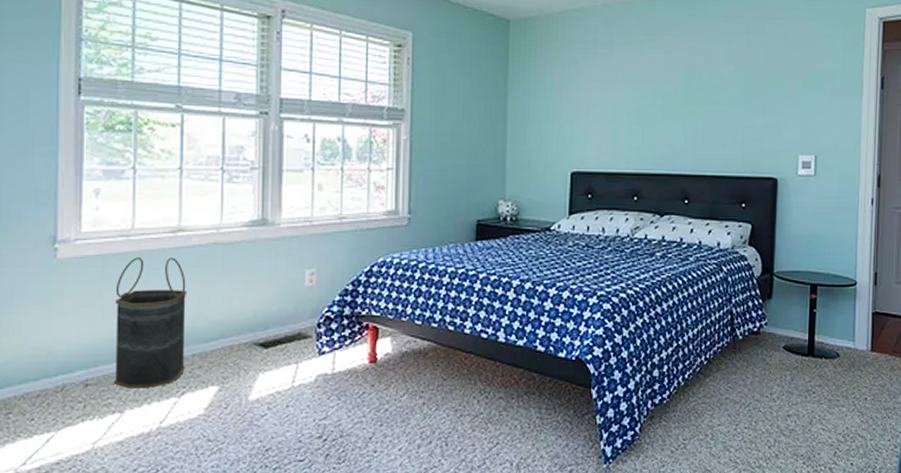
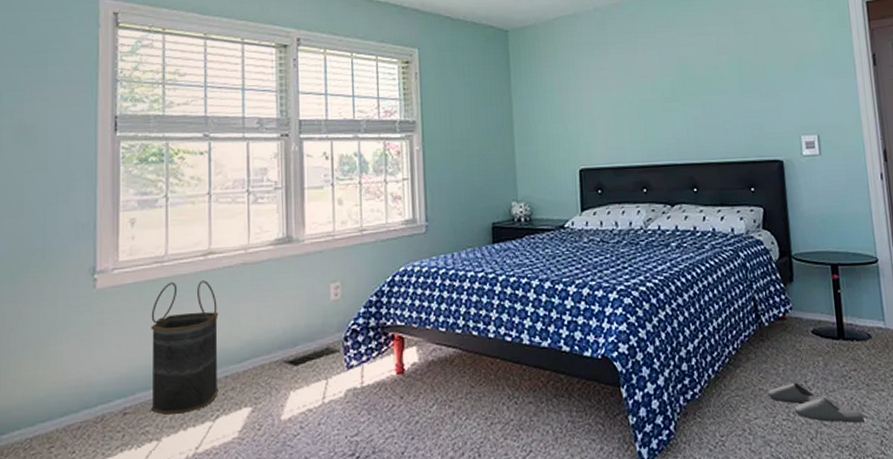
slippers: none [732,394,822,435] -> present [767,382,864,423]

